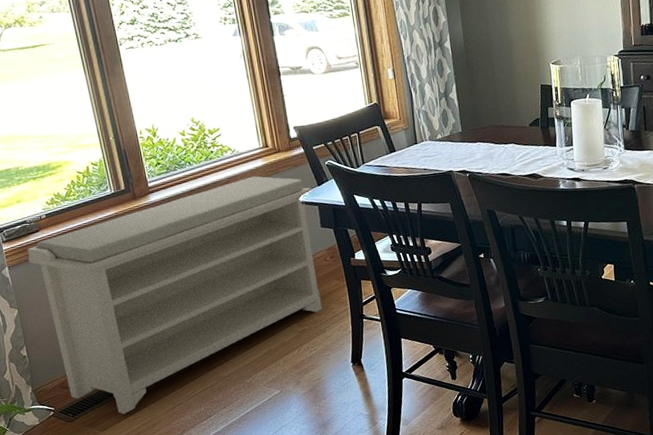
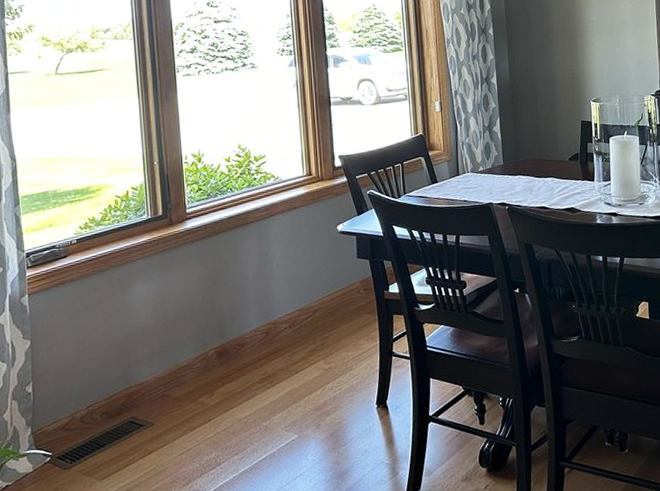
bench: present [27,176,322,414] -> none [51,204,351,461]

